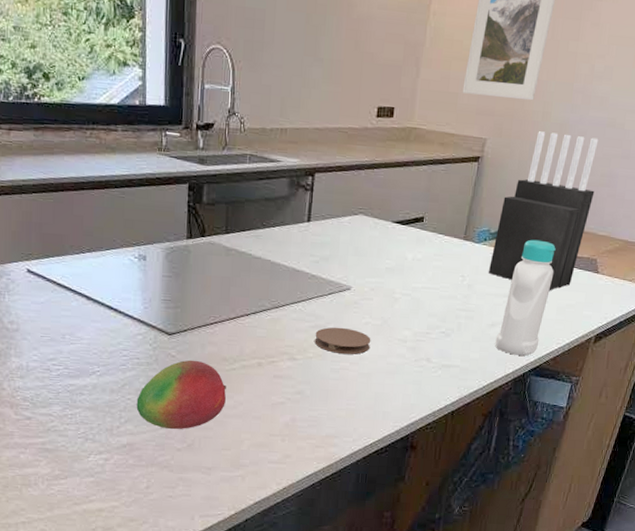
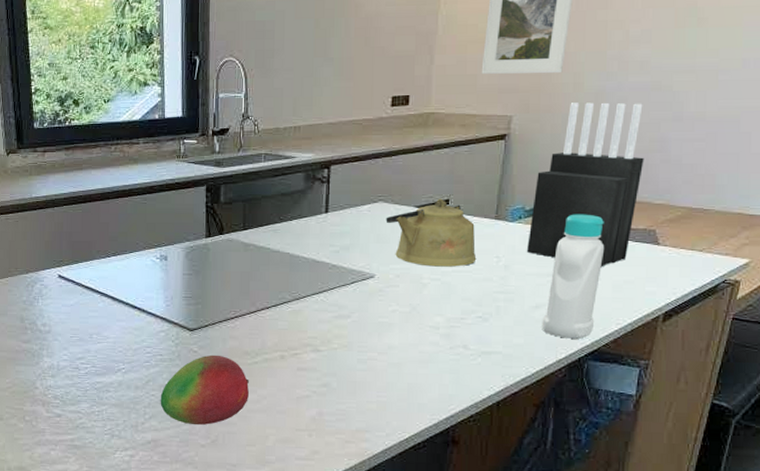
coaster: present [314,327,371,354] -> none [339,316,400,344]
kettle: none [364,215,445,284] -> present [386,198,477,267]

